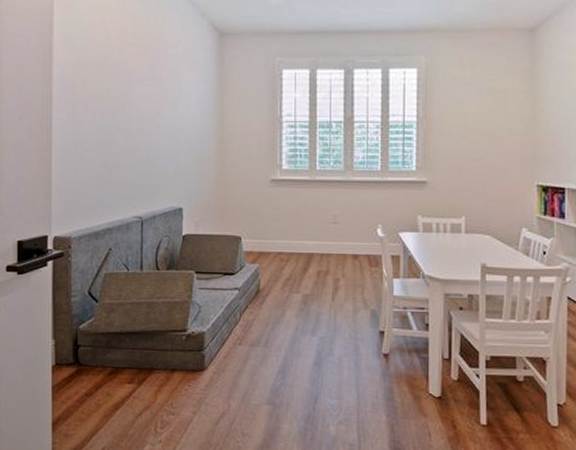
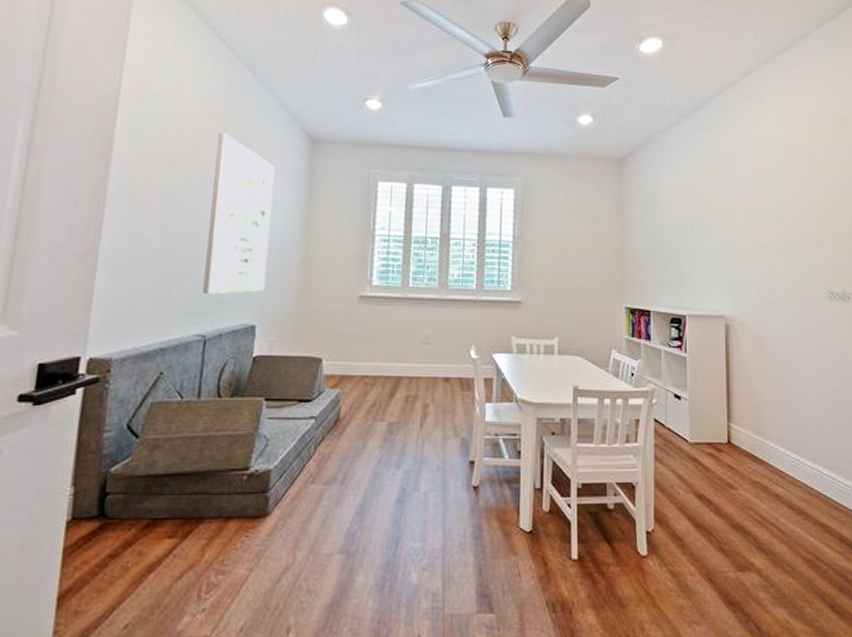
wall art: none [137,33,188,181] -> present [203,132,275,294]

